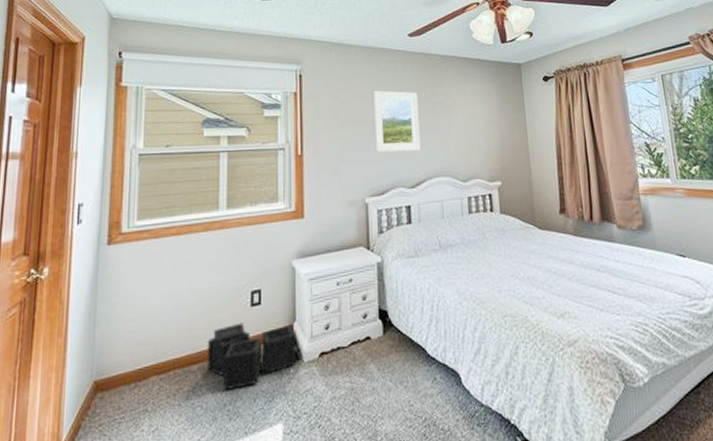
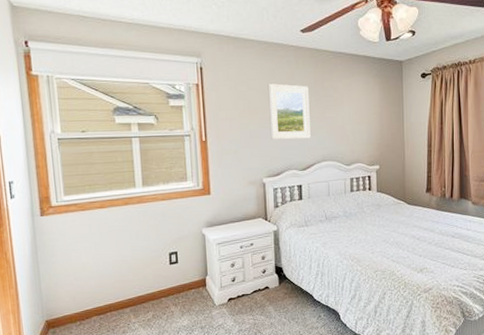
storage bin: present [206,322,304,391] -> none [135,276,216,327]

